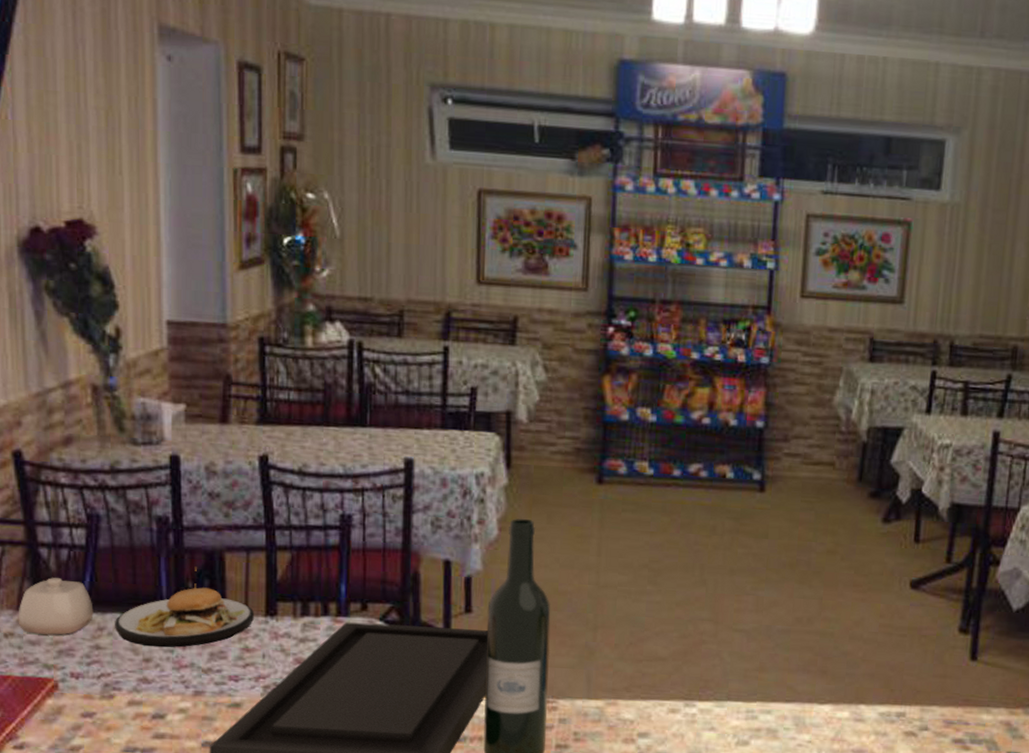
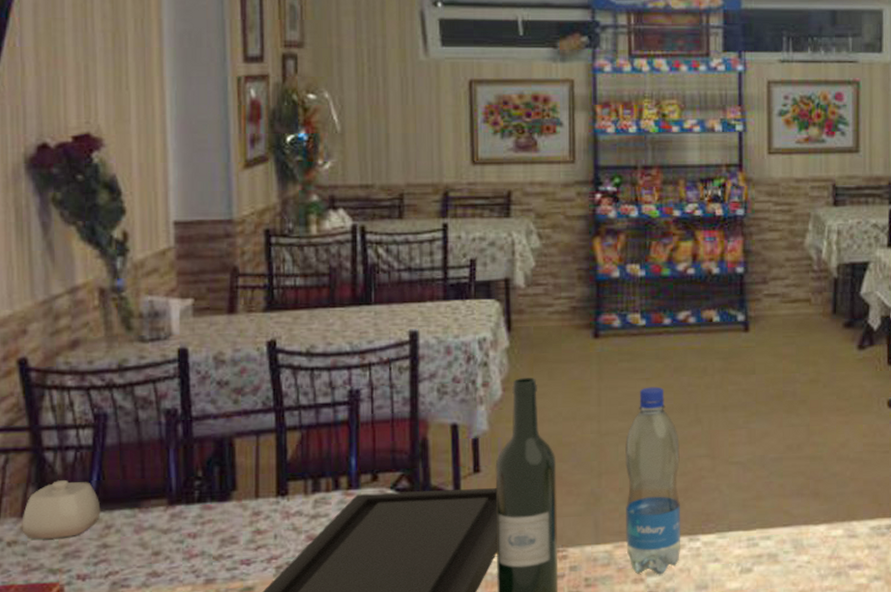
plate: present [115,566,254,648] -> none [123,455,265,540]
bottle: none [618,541,682,738] -> present [624,387,681,575]

